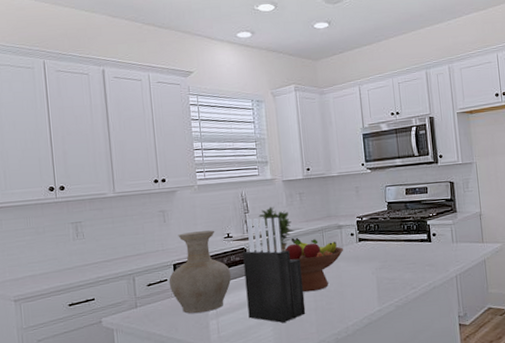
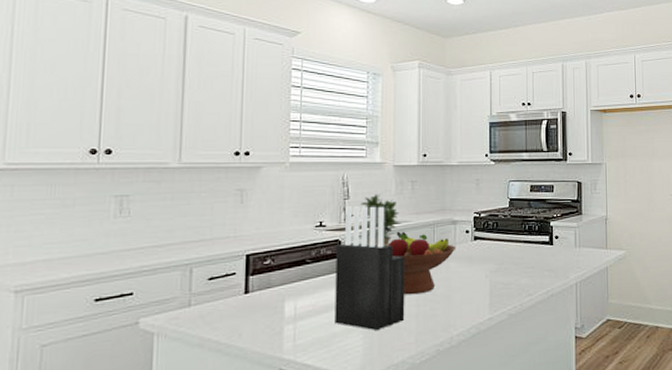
vase: present [169,230,232,314] -> none [237,216,319,316]

